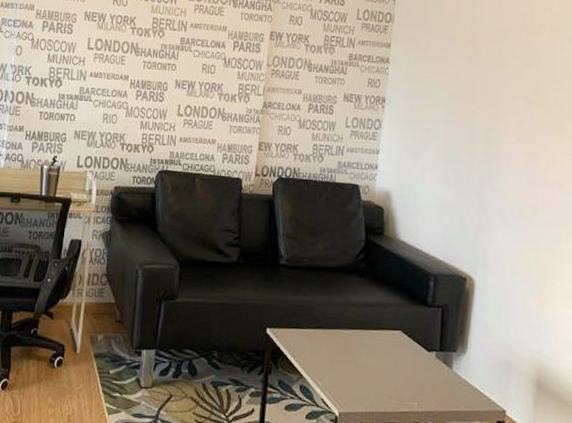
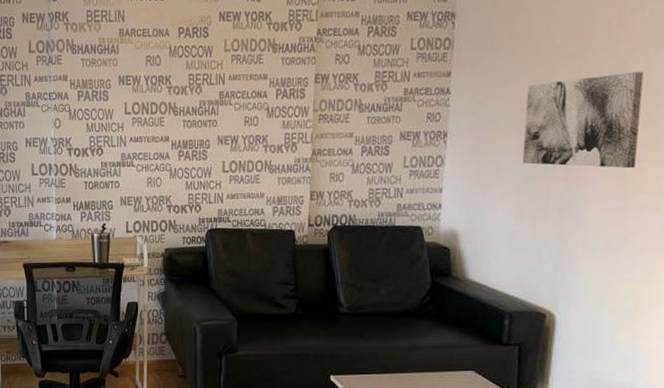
wall art: none [449,61,551,147] -> present [522,72,644,169]

